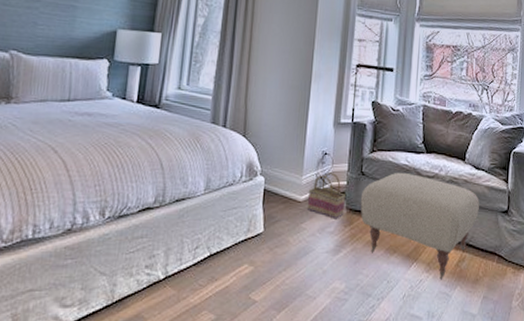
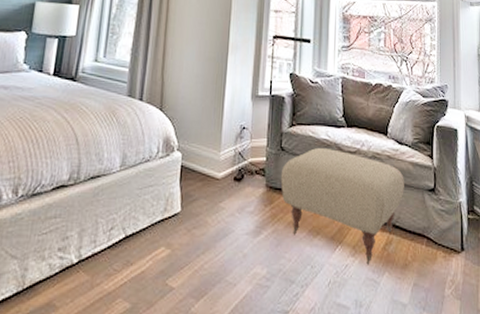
basket: present [308,172,345,219] -> none [226,148,265,198]

